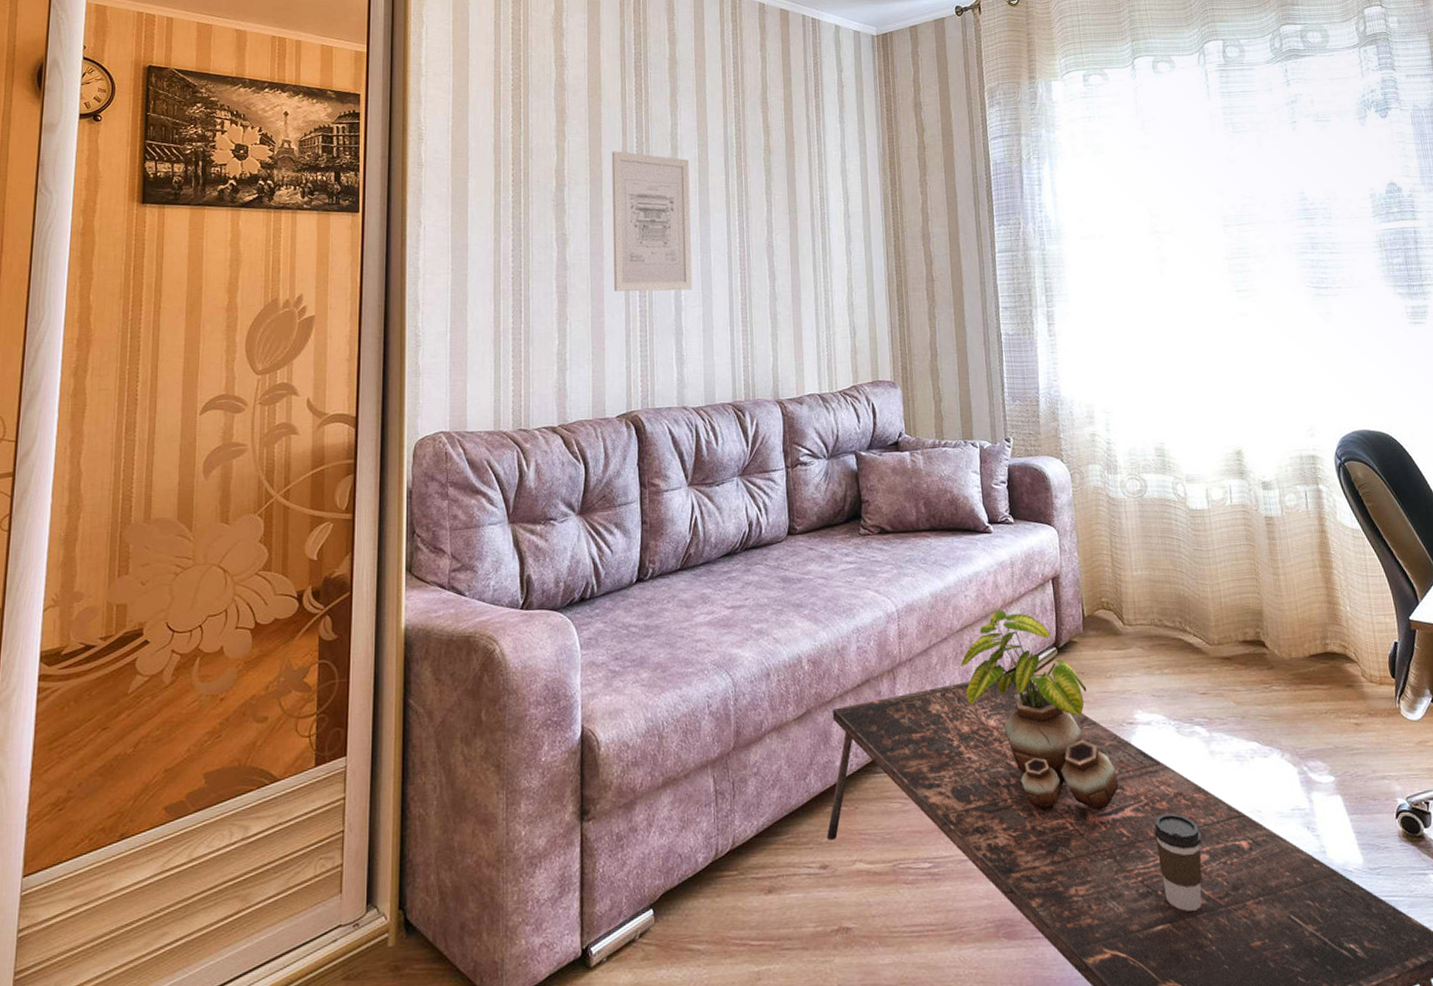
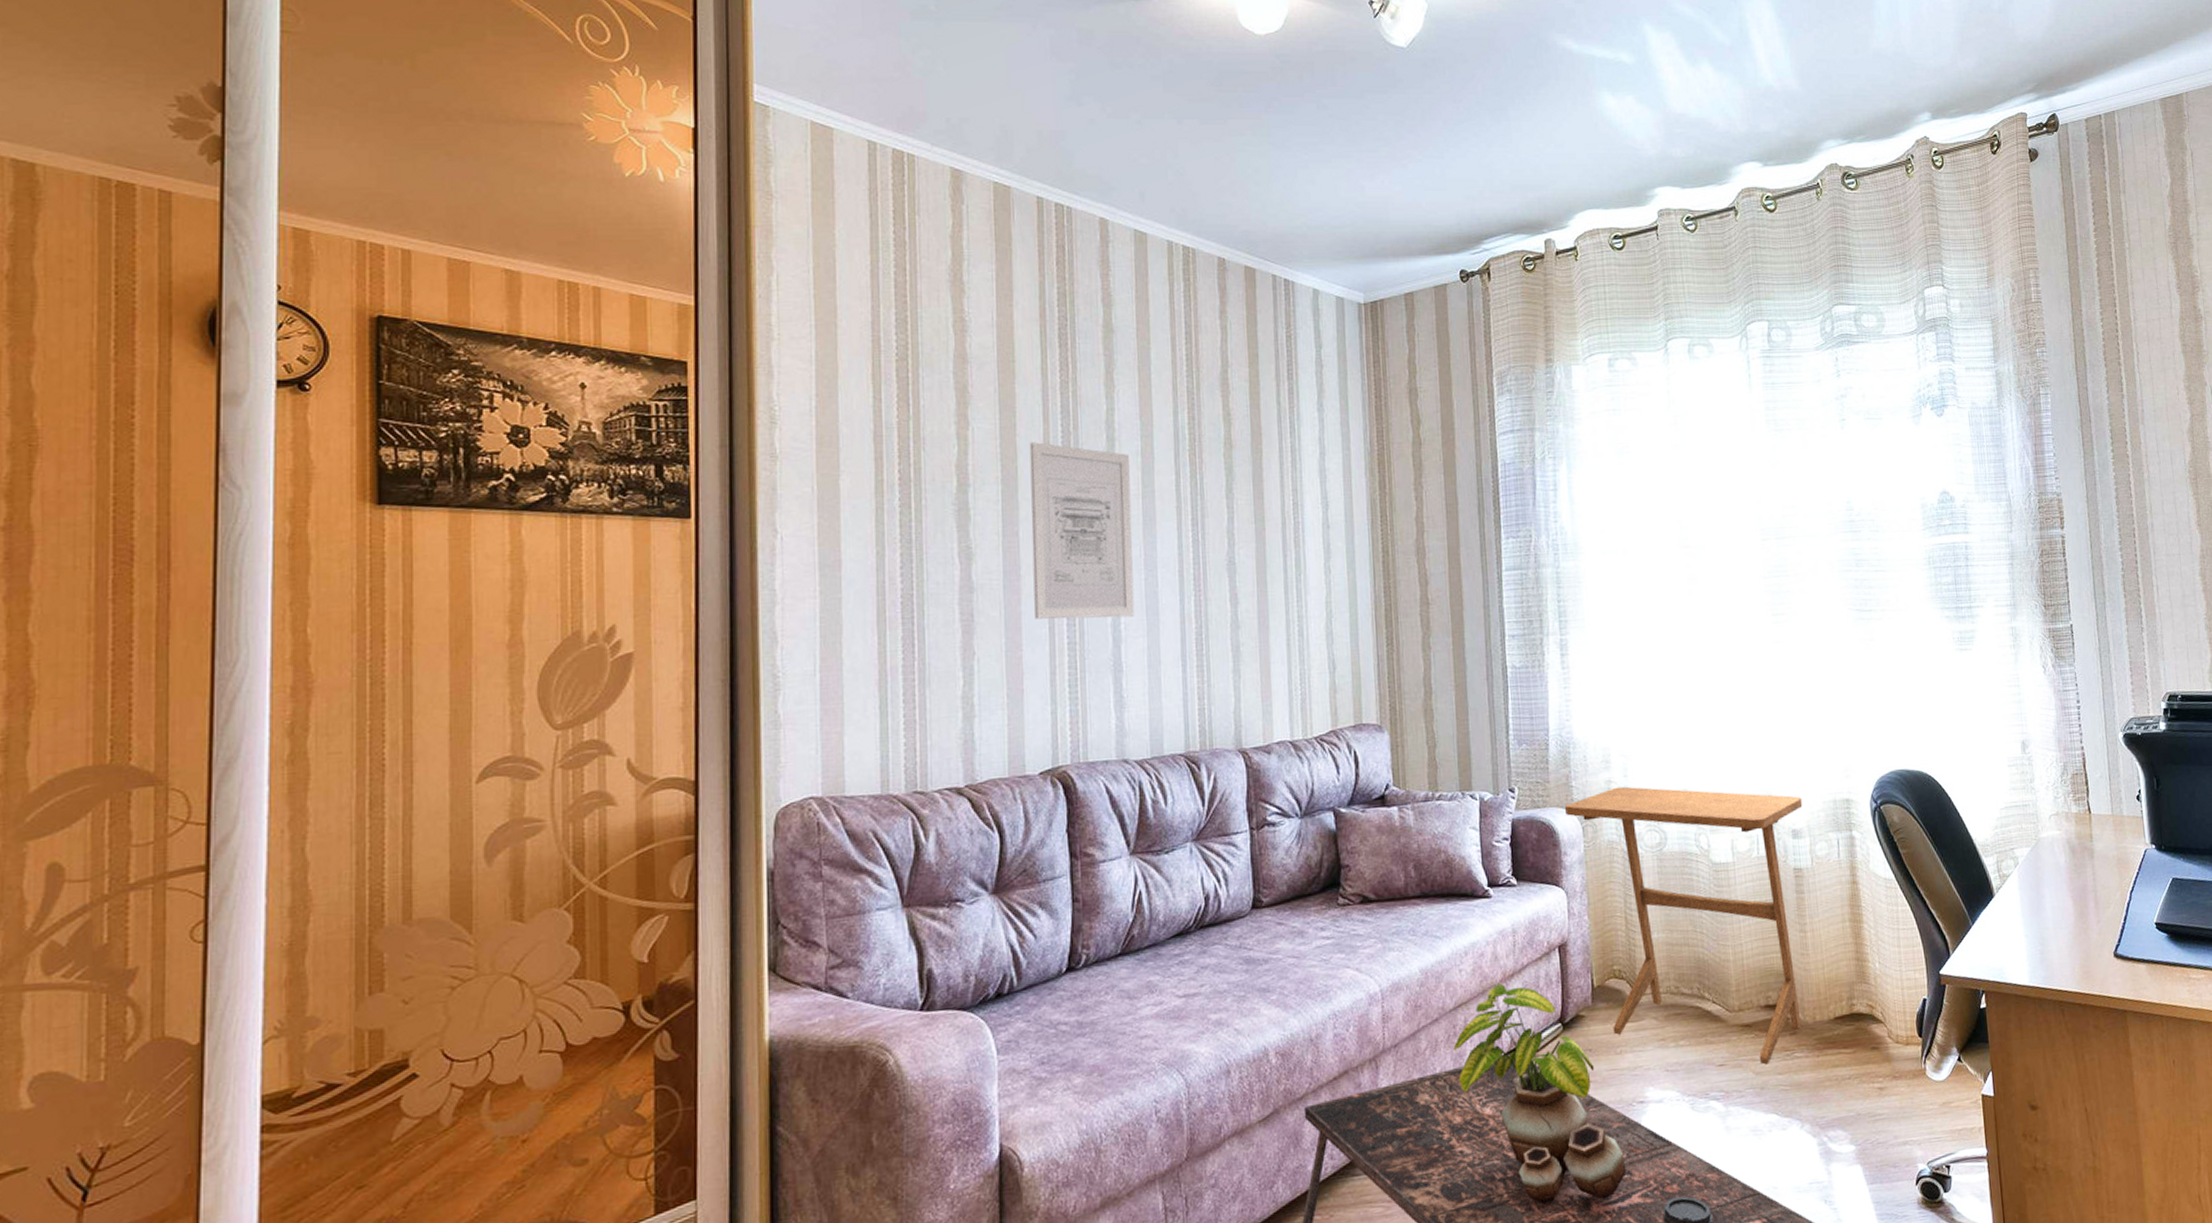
side table: none [1055,439,1278,696] -> present [1565,786,1803,1065]

